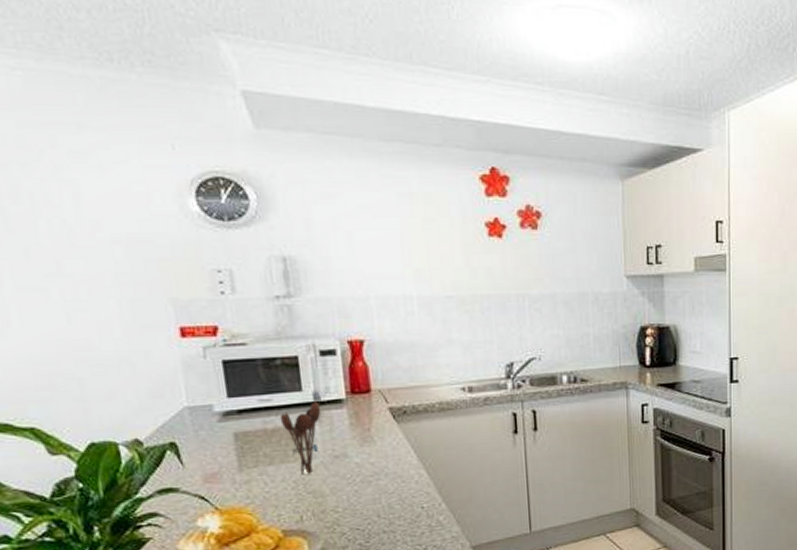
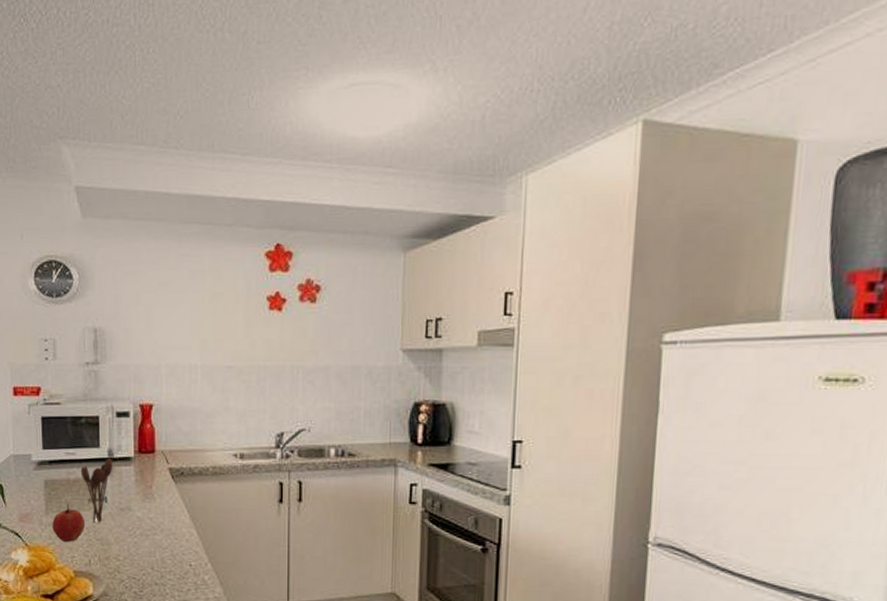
apple: none [248,457,292,500] -> present [52,504,86,542]

